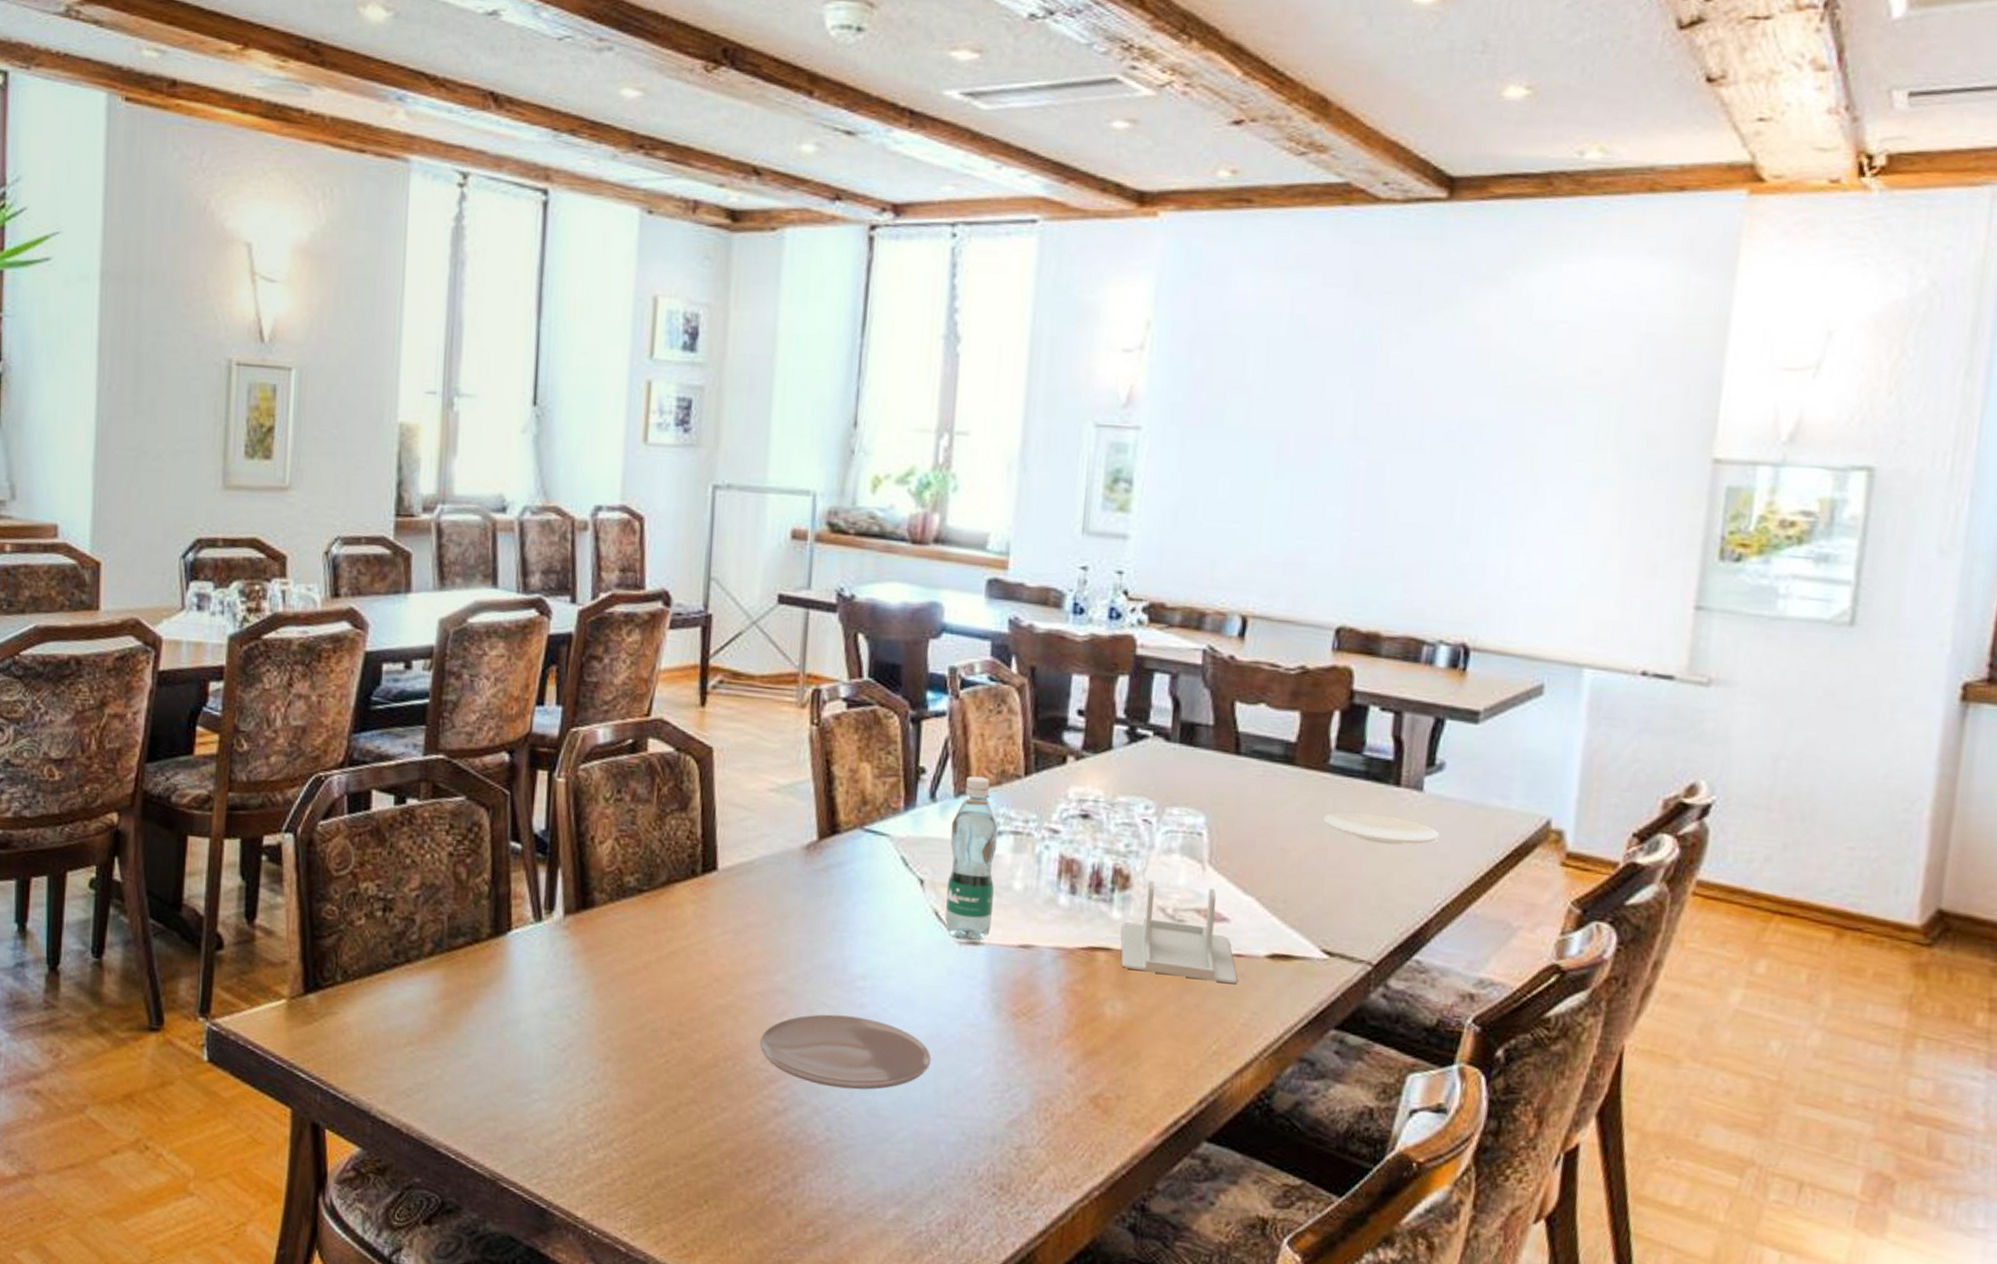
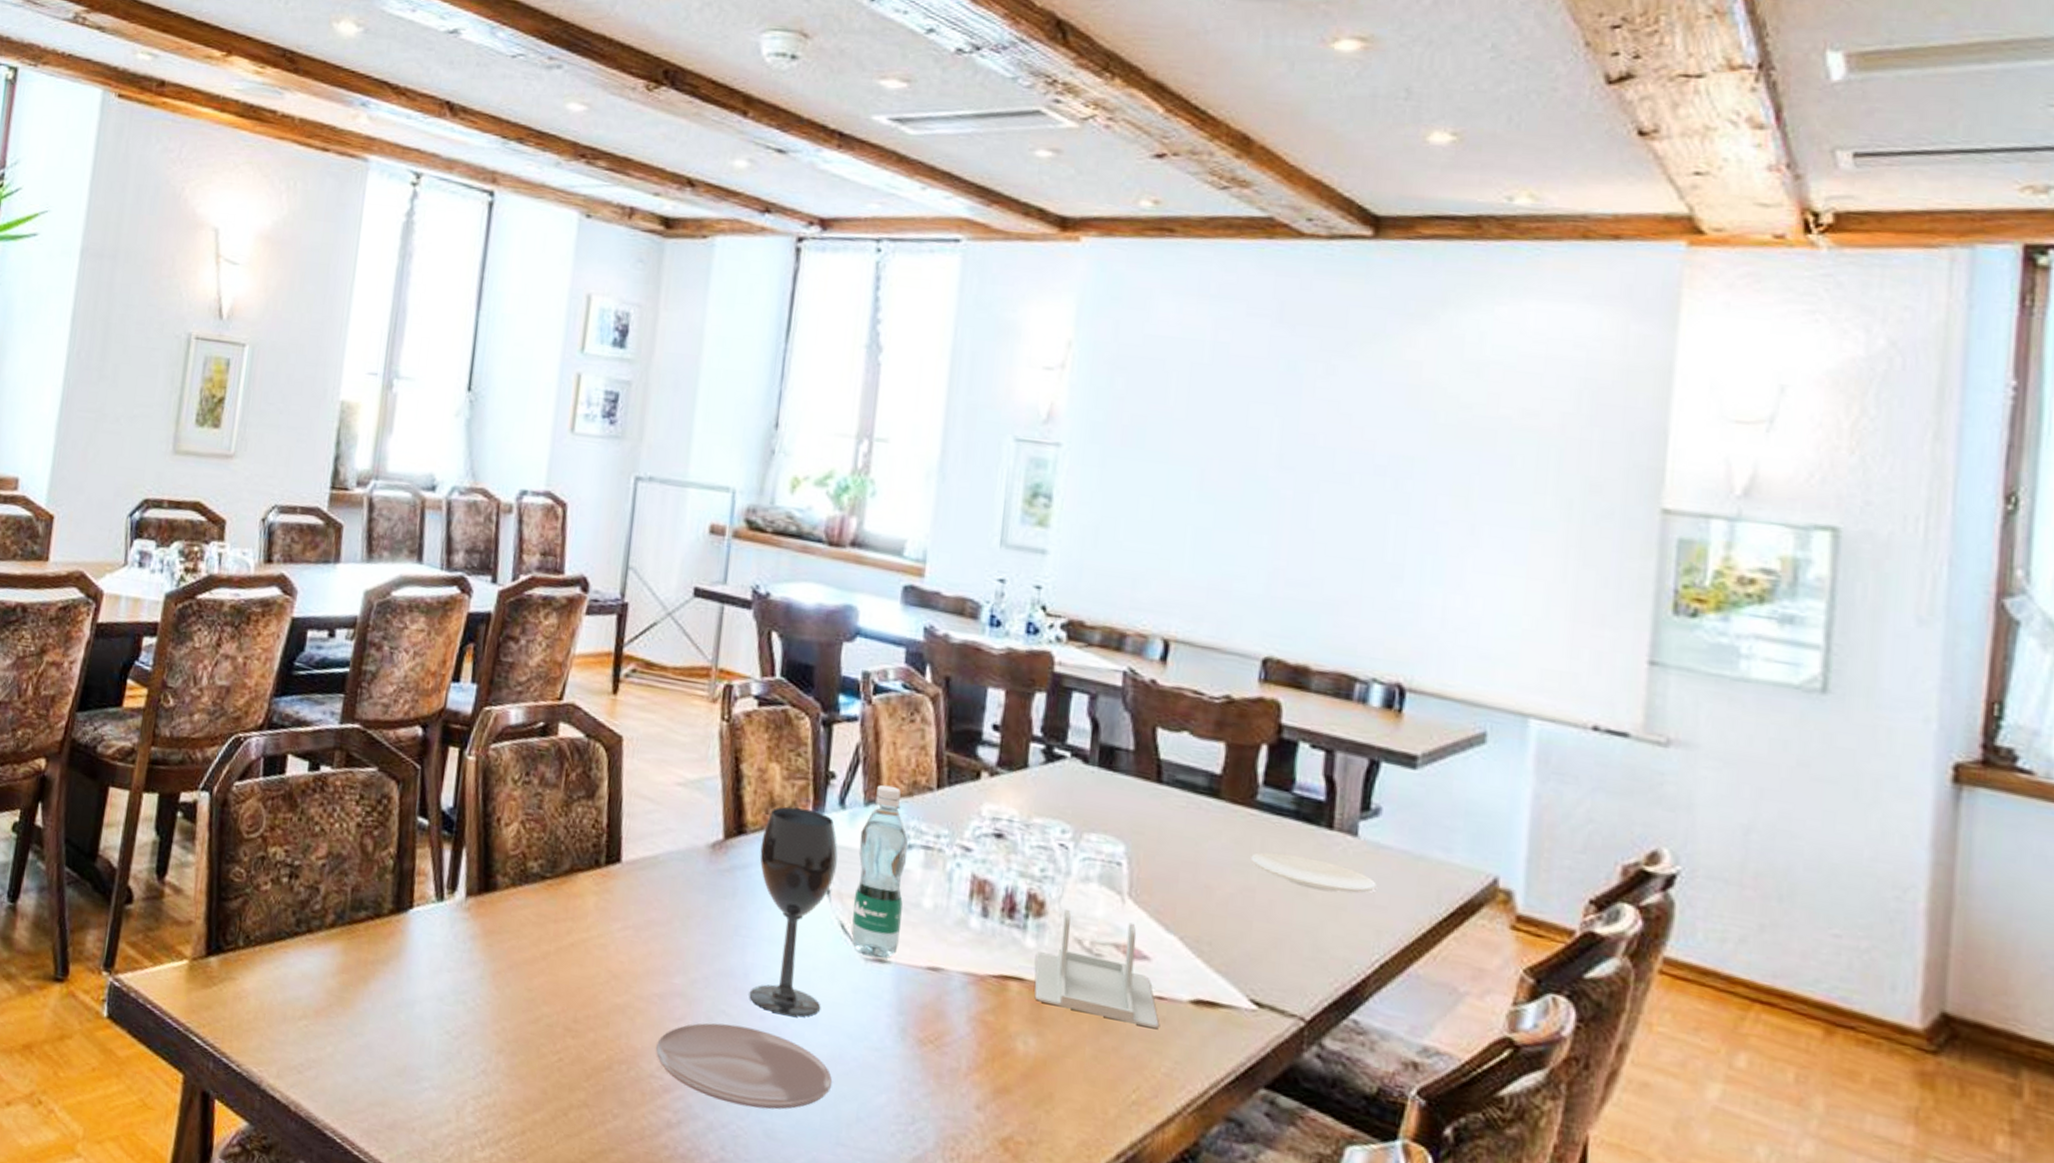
wine glass: none [848,804,931,1002] -> present [749,806,838,1017]

